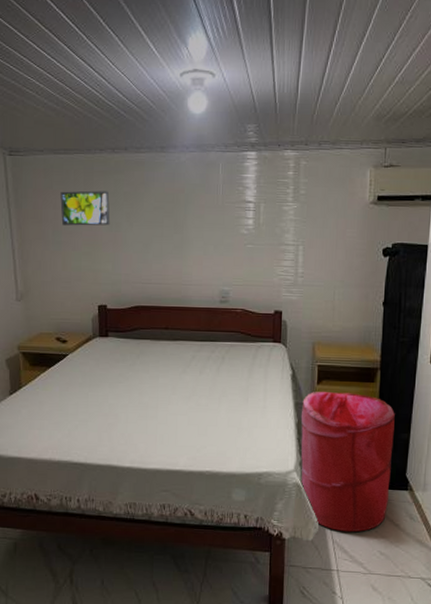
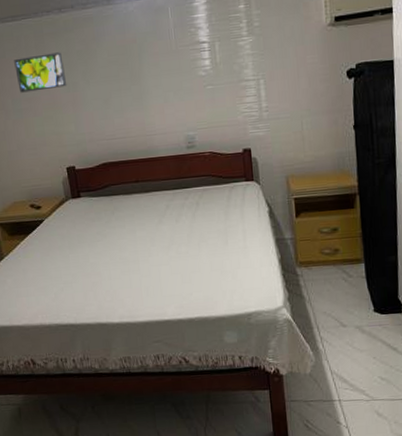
laundry hamper: present [300,391,395,532] -> none [283,221,383,362]

